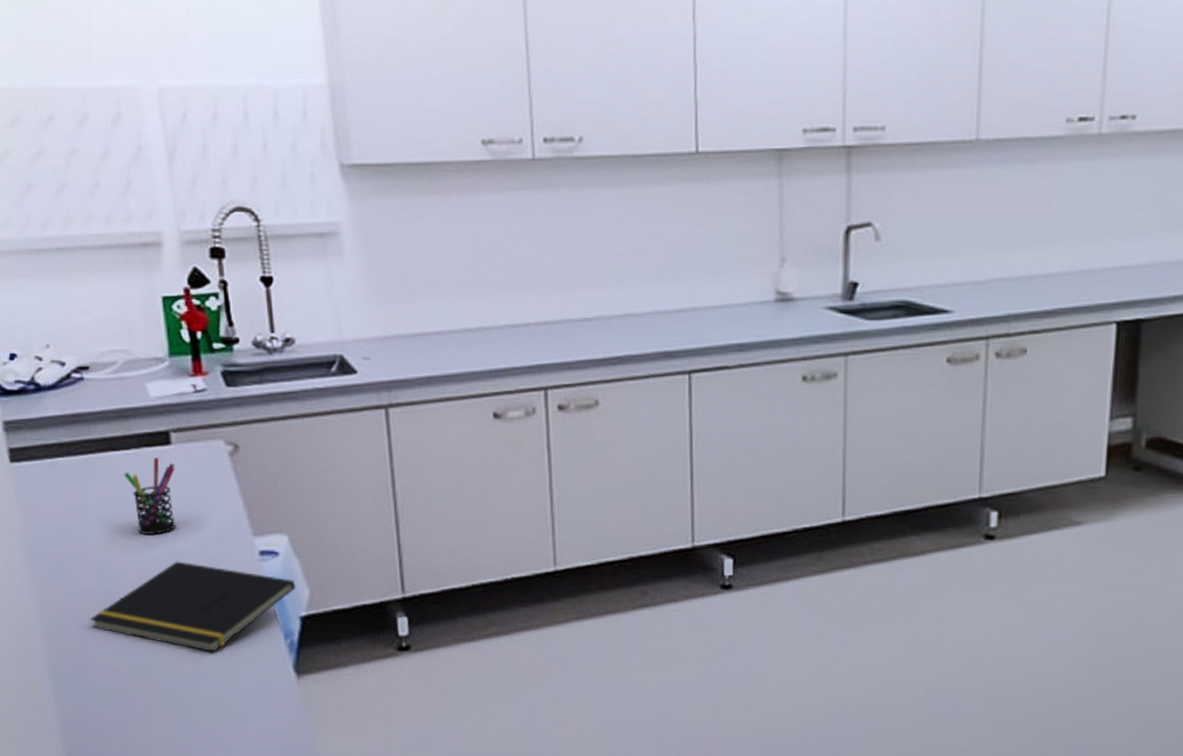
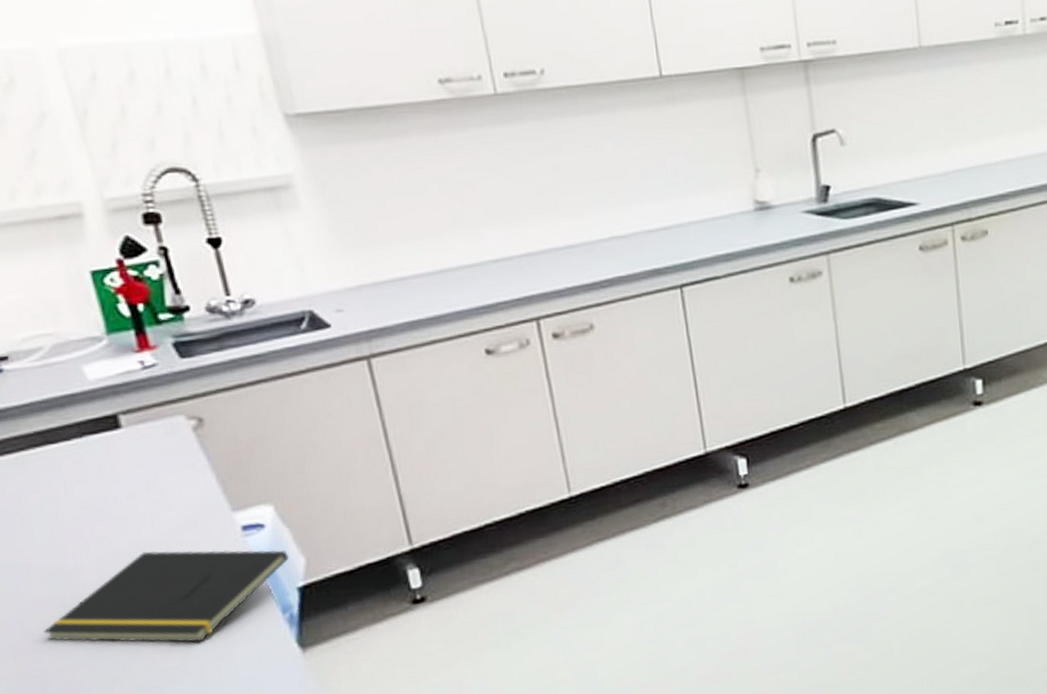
pen holder: present [123,458,176,536] -> none [66,444,139,529]

